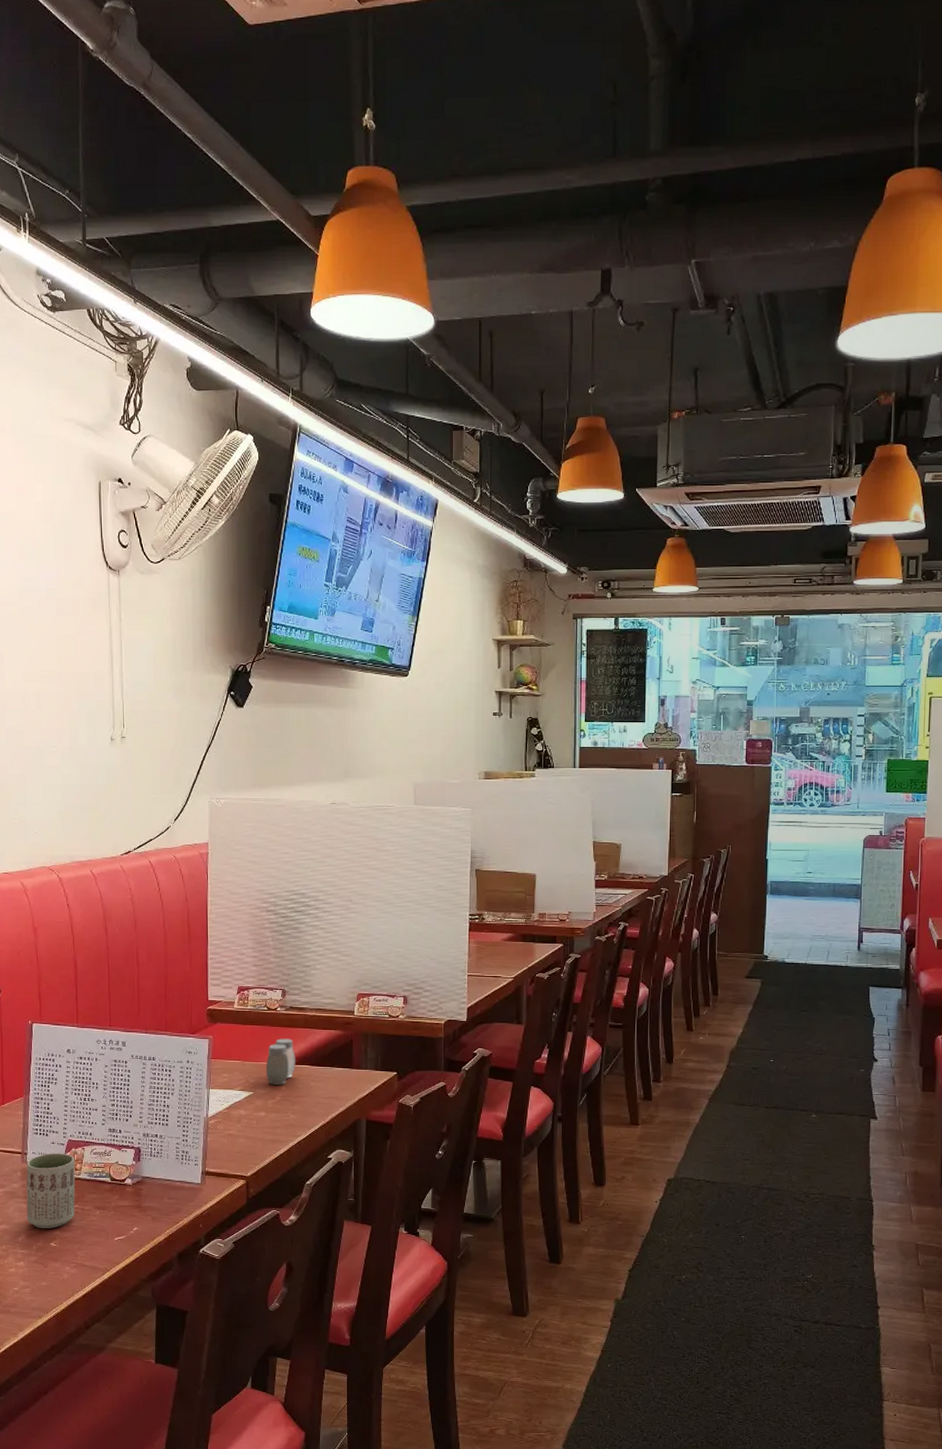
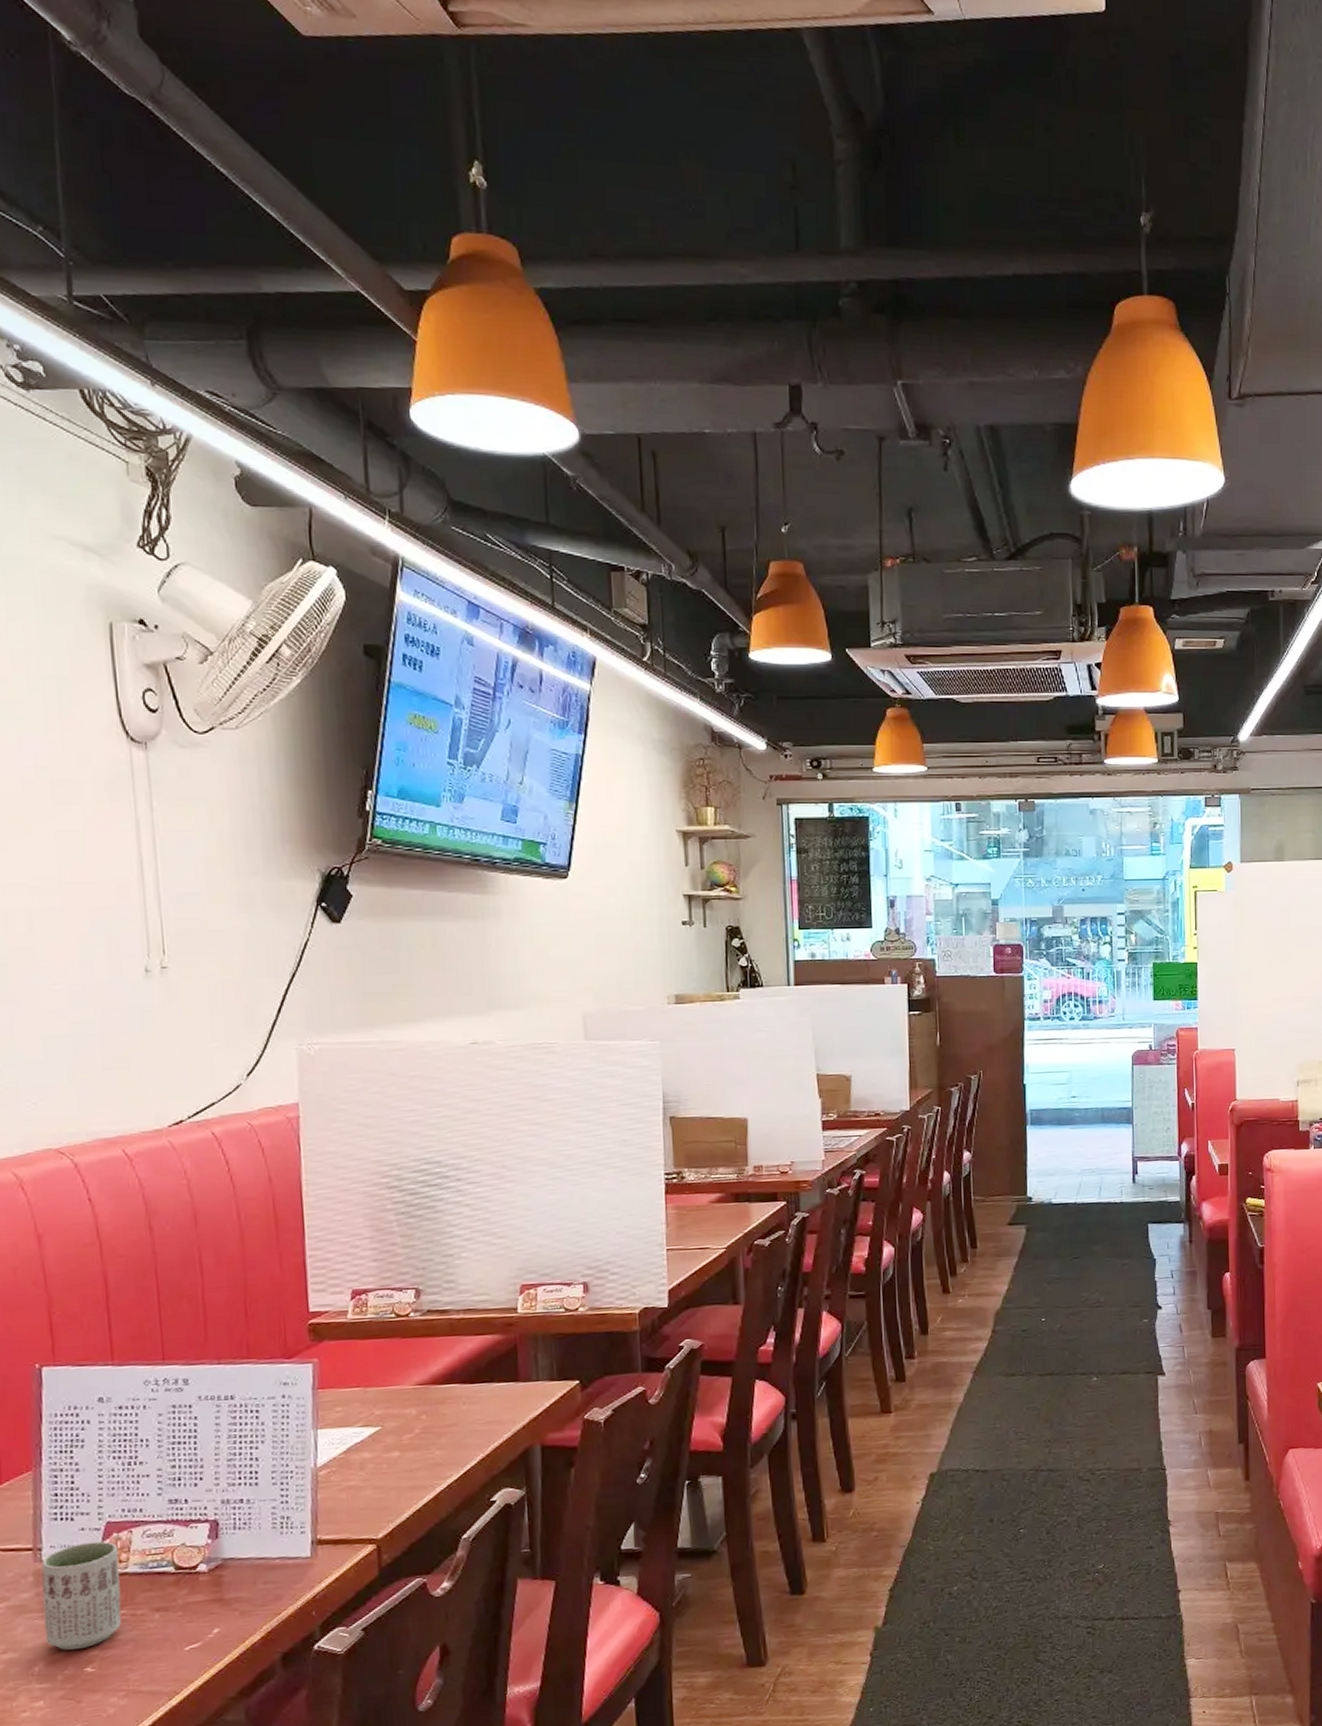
salt and pepper shaker: present [265,1038,297,1085] -> none [396,1351,440,1415]

